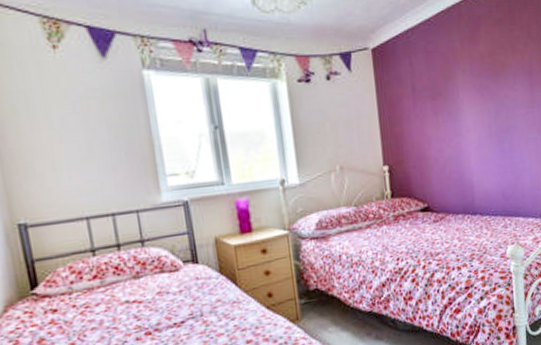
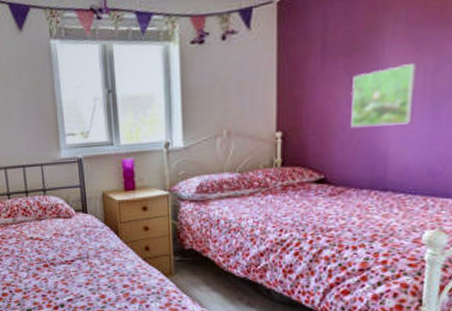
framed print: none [439,107,486,161] -> present [351,63,417,128]

